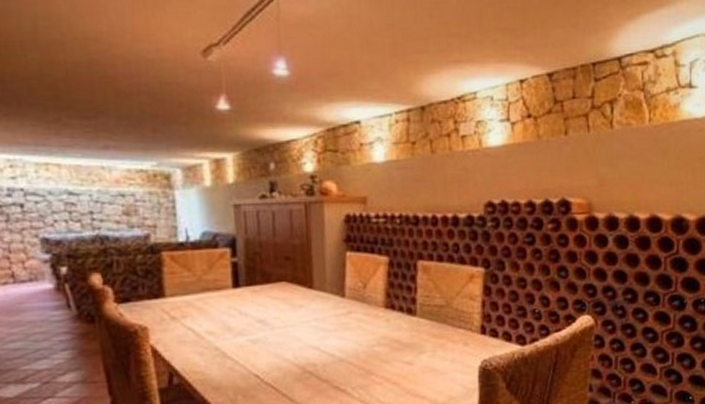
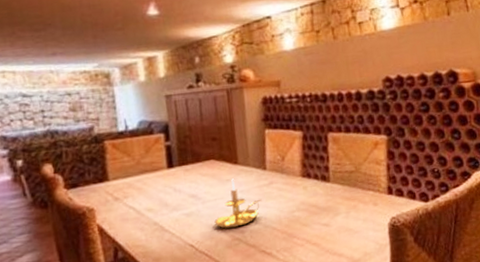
candle holder: none [283,304,338,360] -> present [214,179,262,229]

